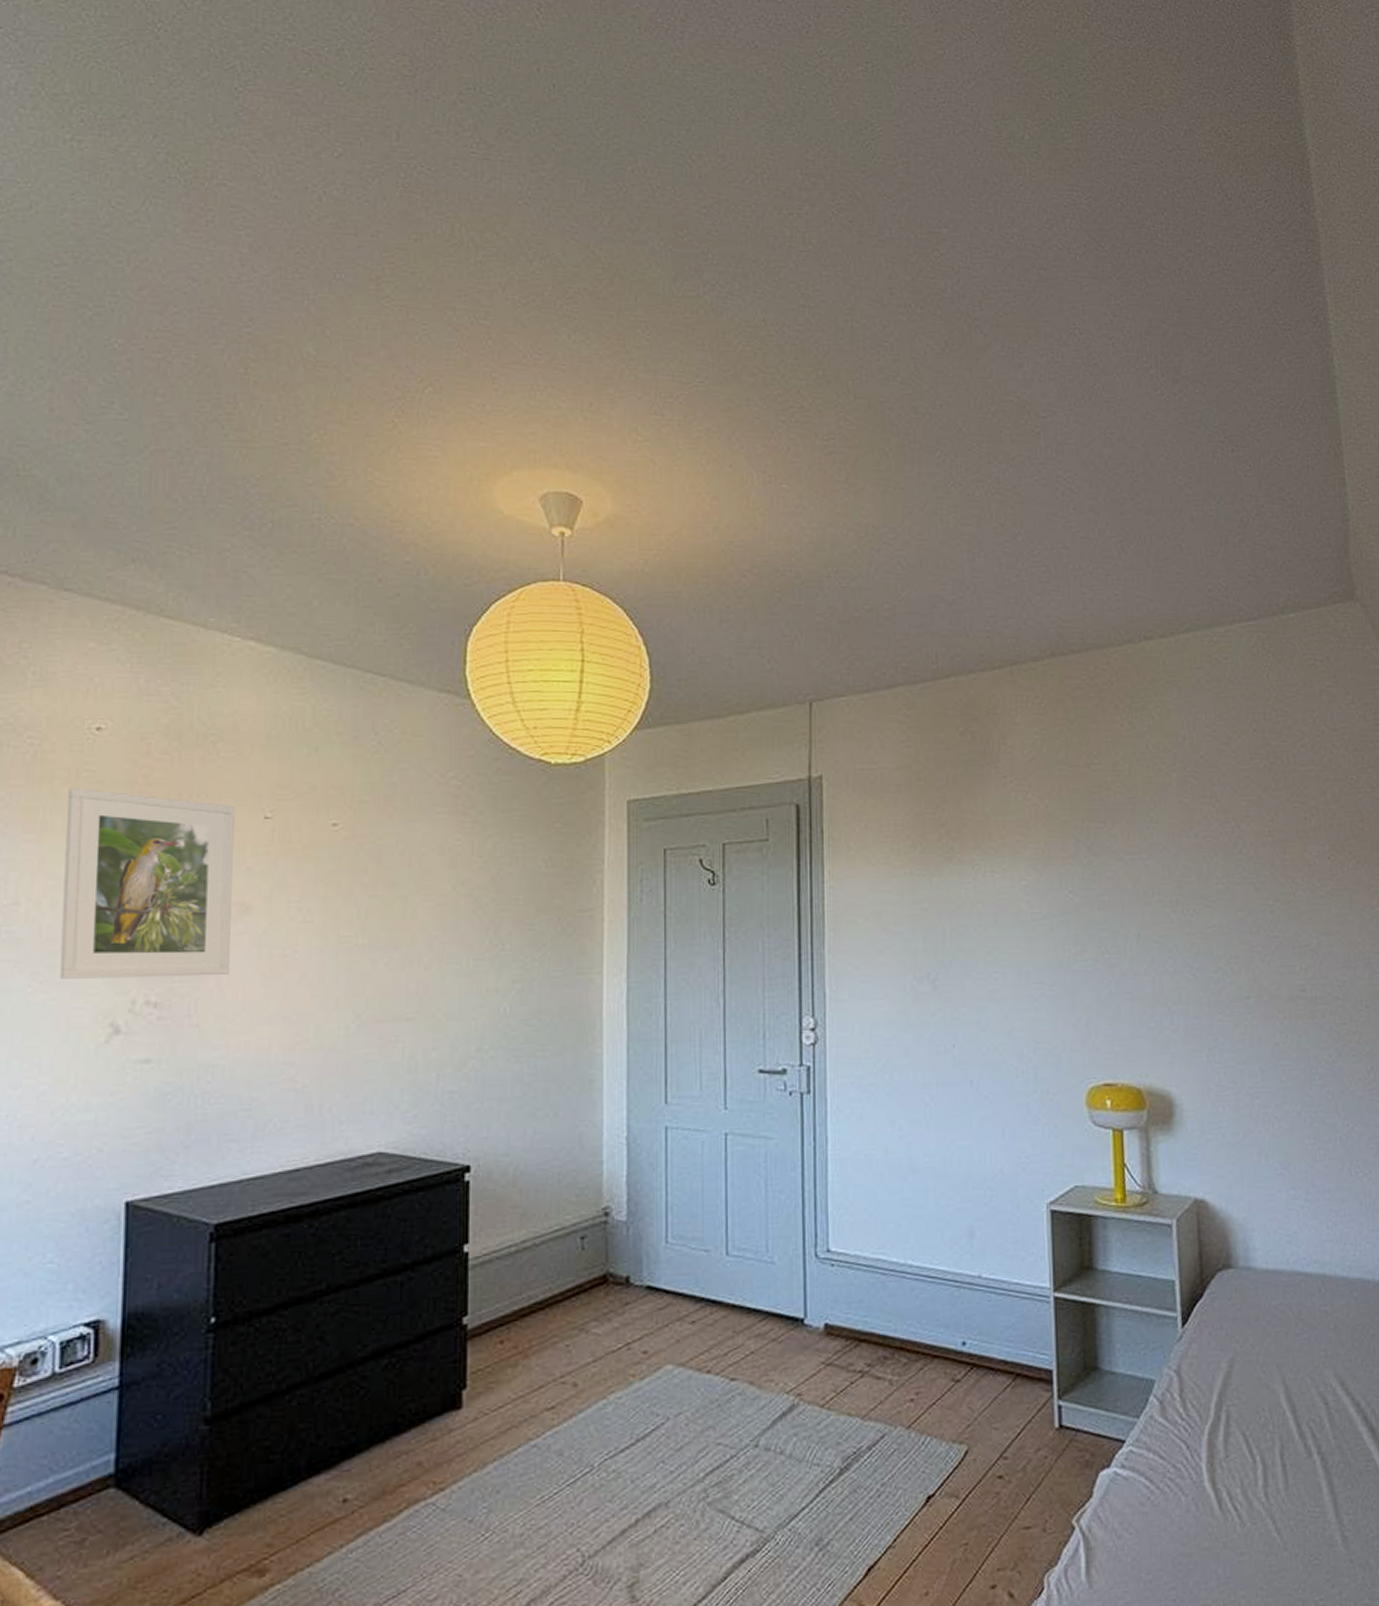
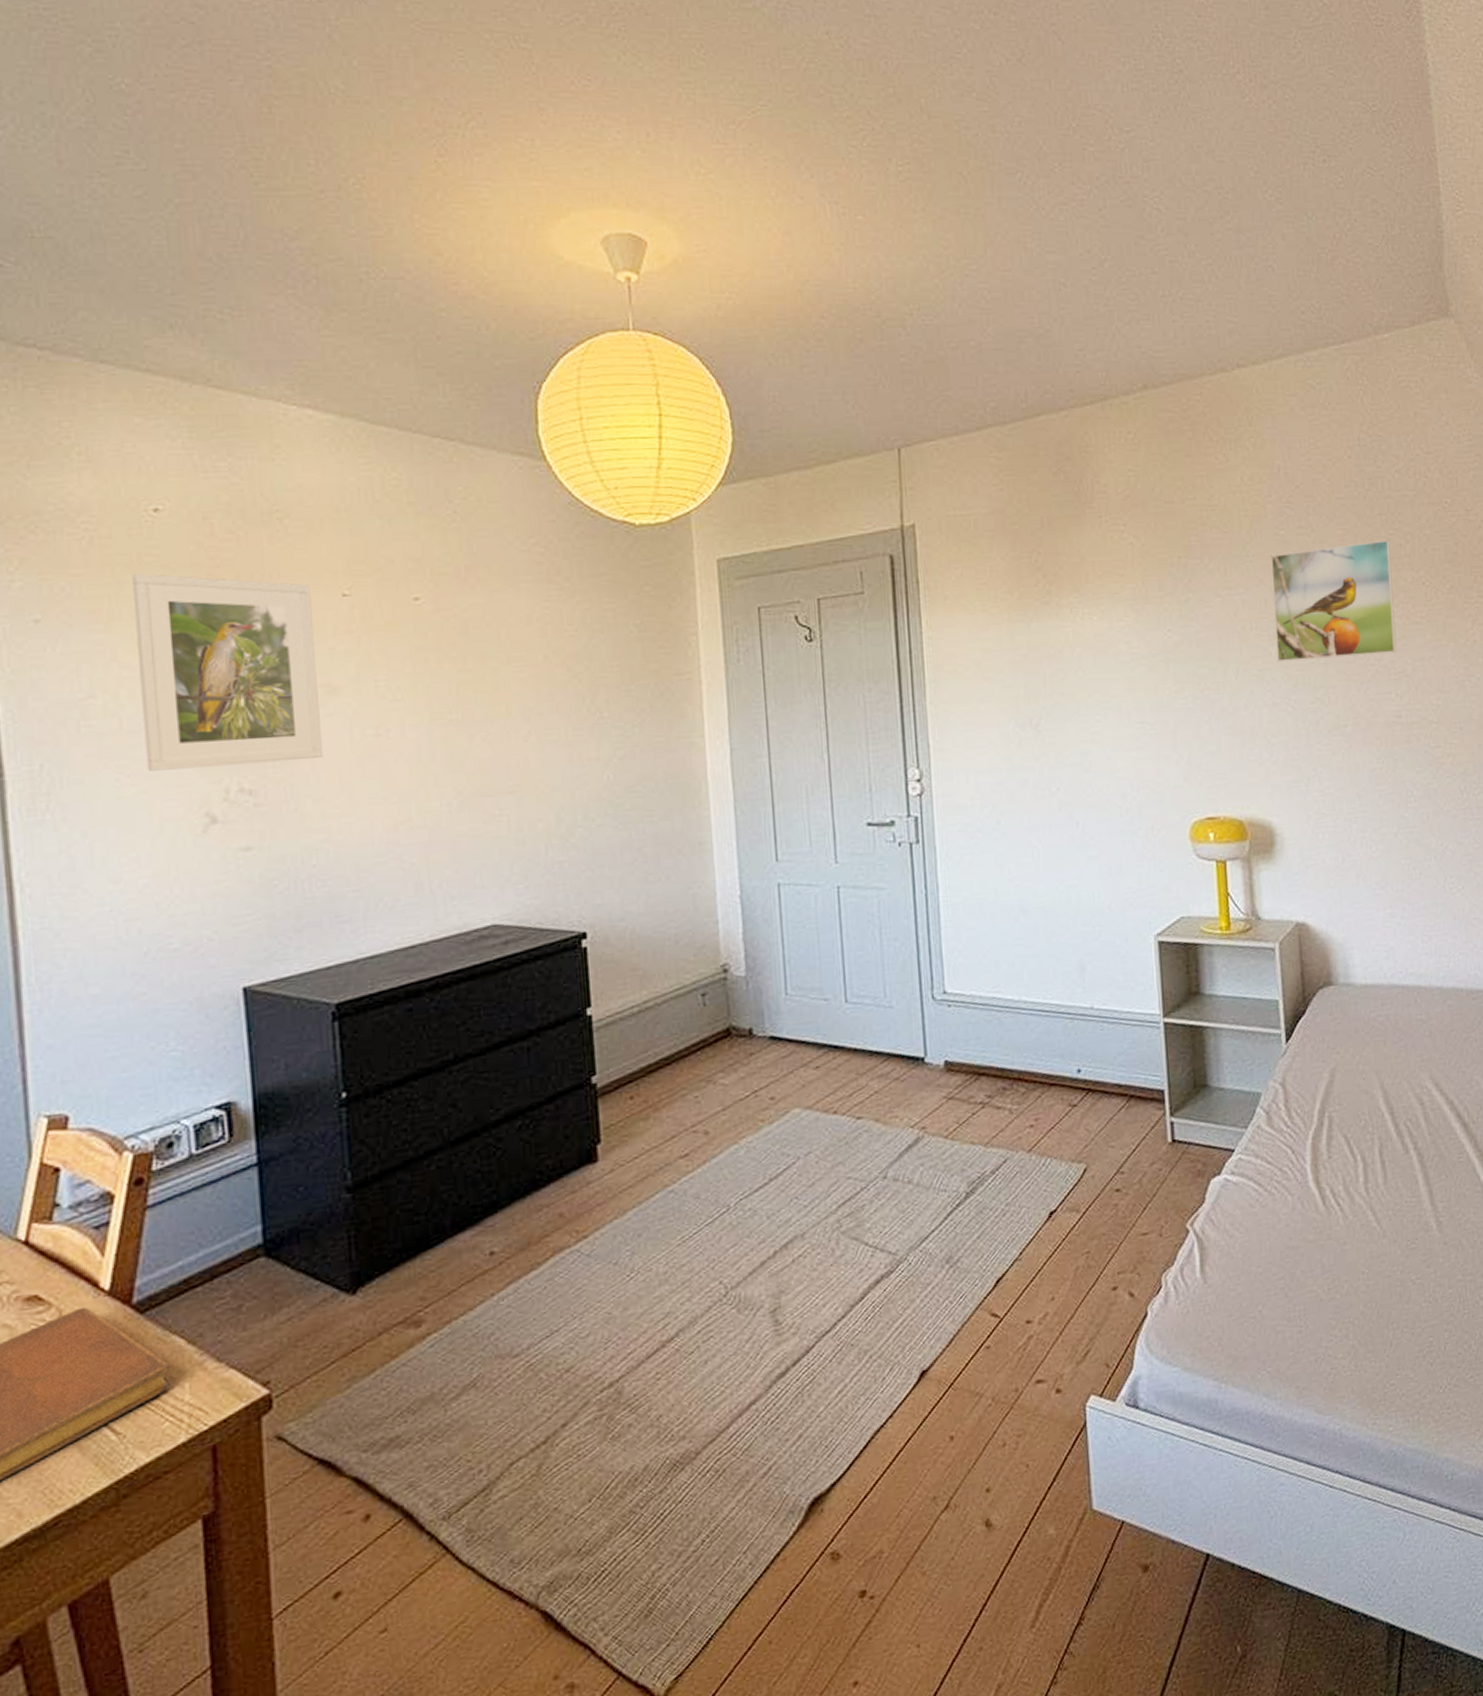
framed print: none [1174,813,1302,929] -> present [1270,539,1397,662]

